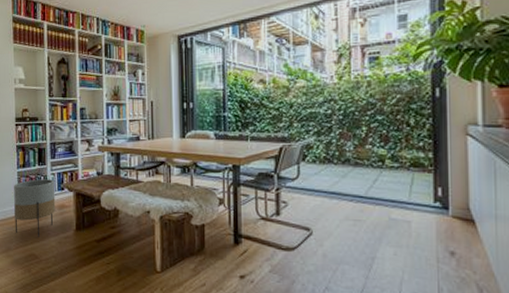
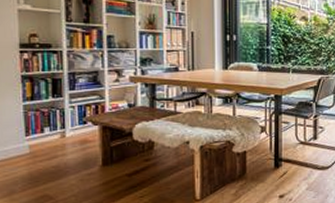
planter: present [14,179,56,237] -> none [18,112,76,176]

